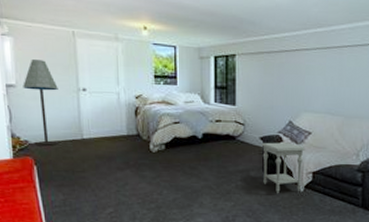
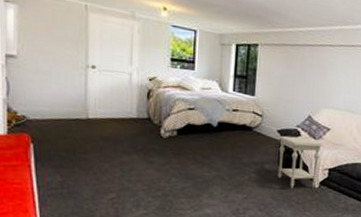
floor lamp: present [23,60,59,146] -> none [25,30,65,123]

